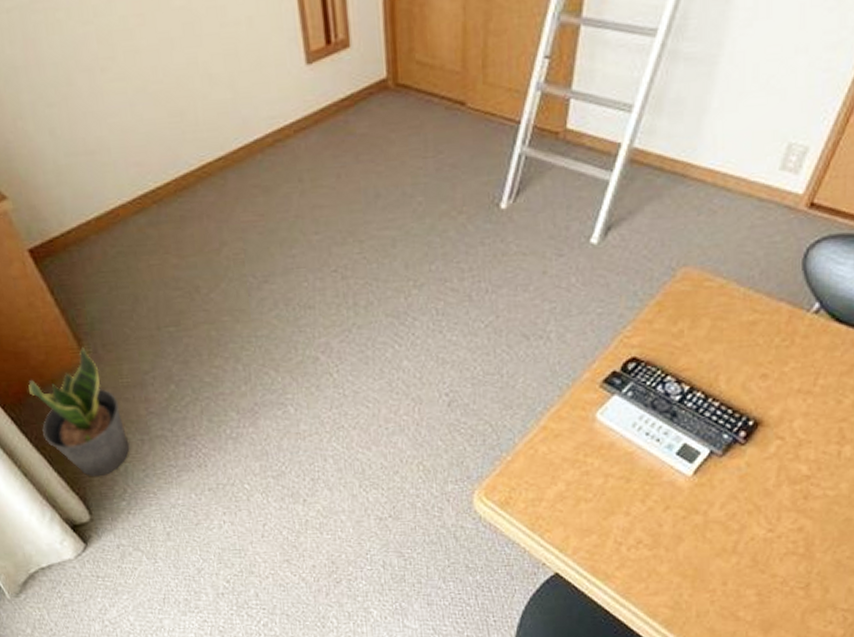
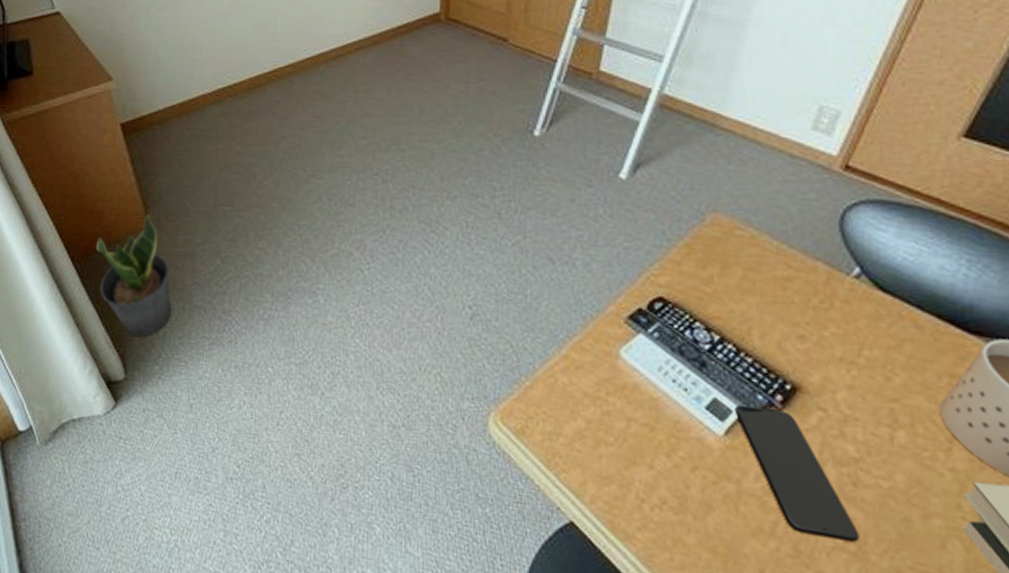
smartphone: none [702,445,808,547] -> present [734,404,859,543]

